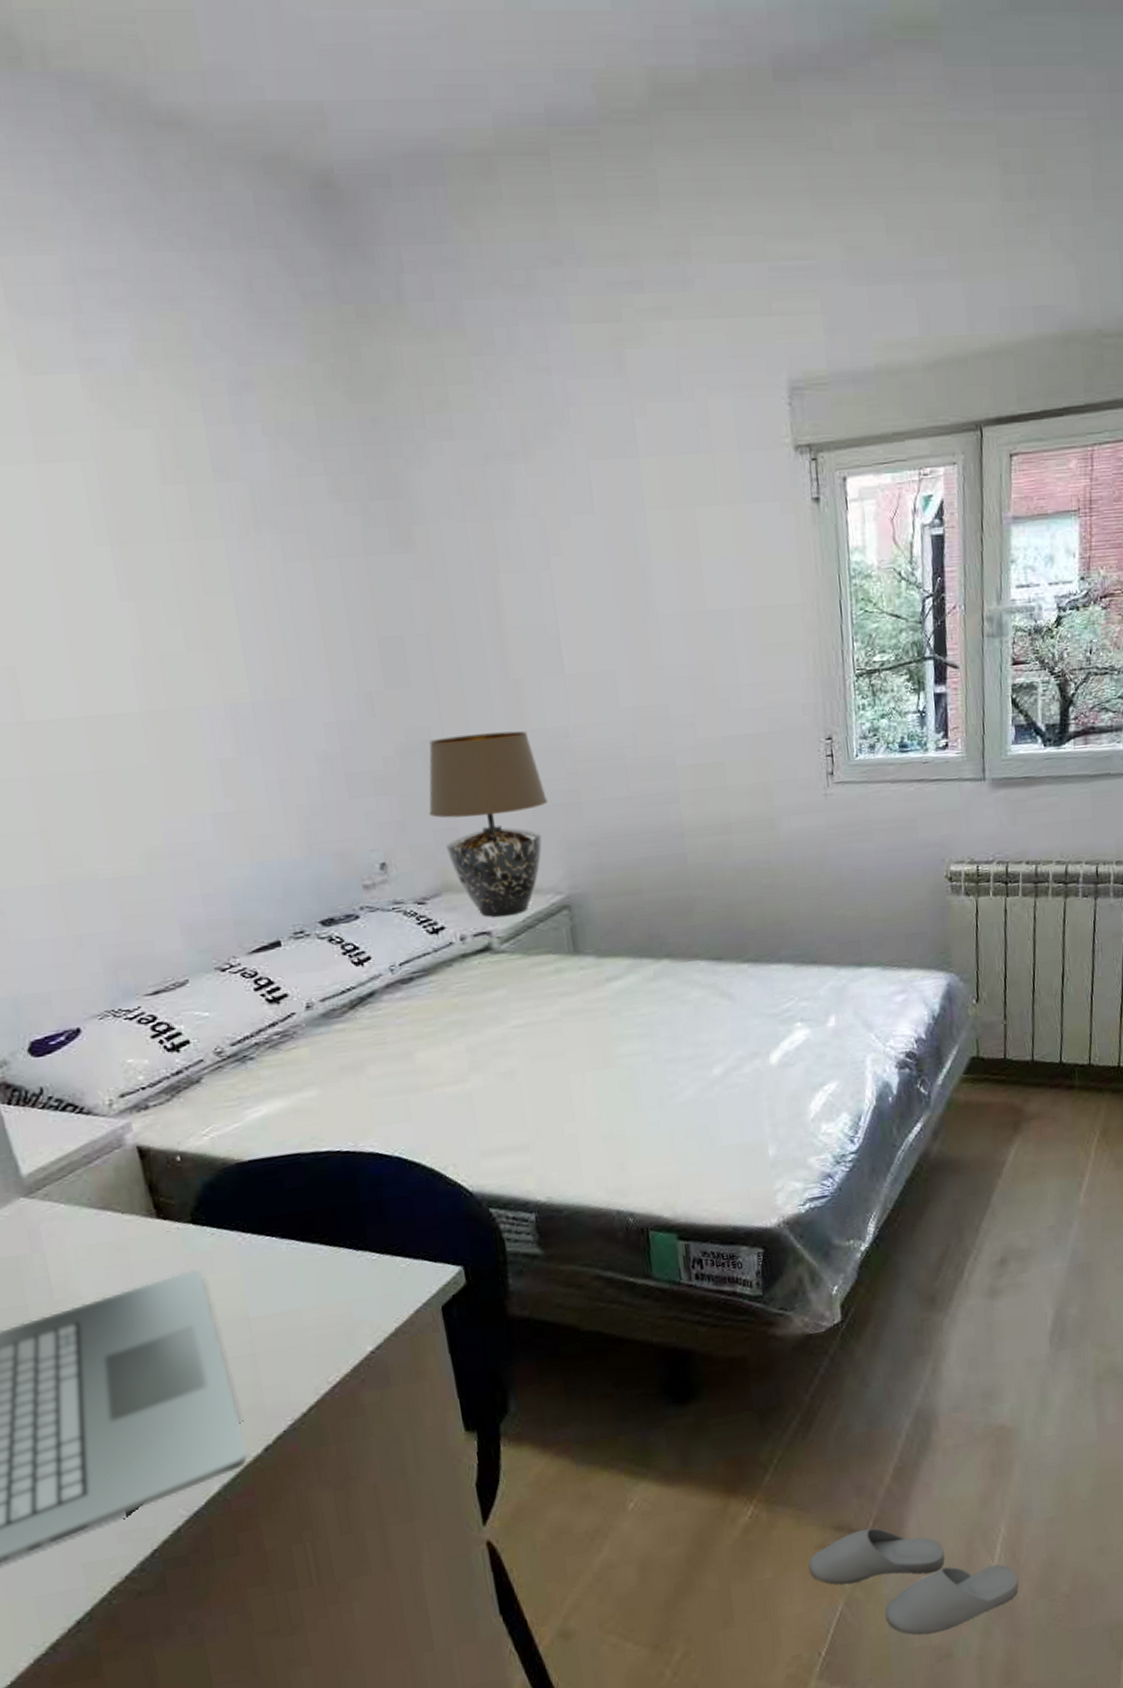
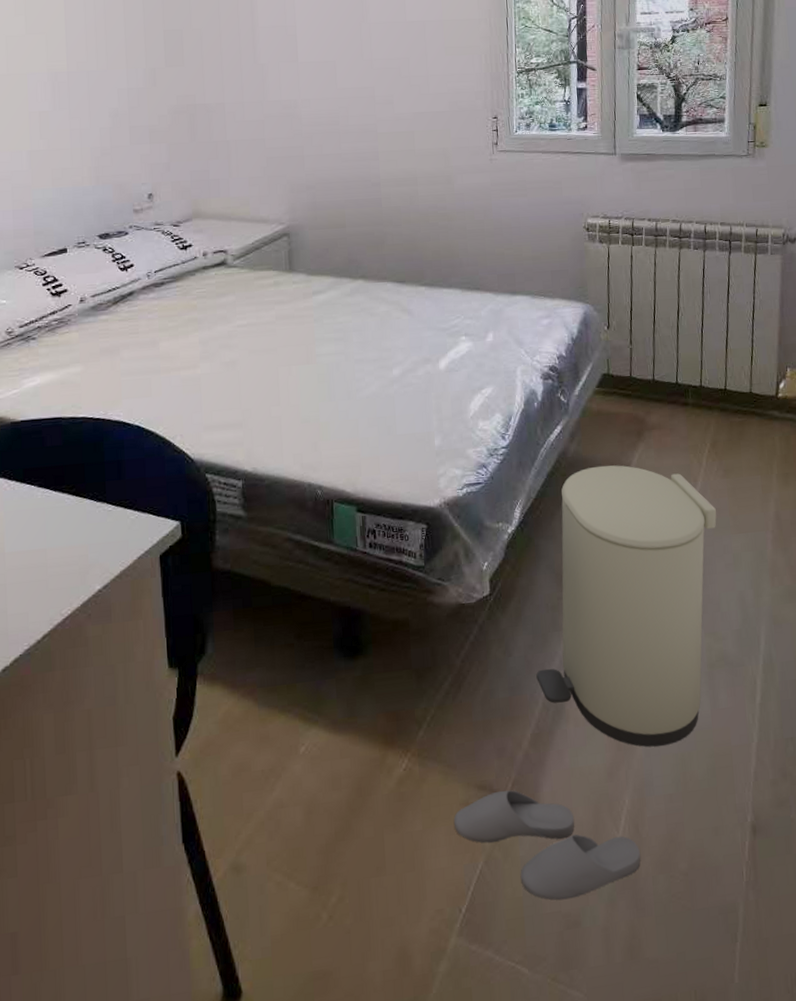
table lamp: present [428,730,547,917] -> none [188,101,278,239]
pedal bin: none [898,1164,1107,1472] -> present [536,465,717,747]

